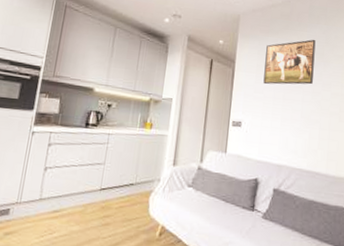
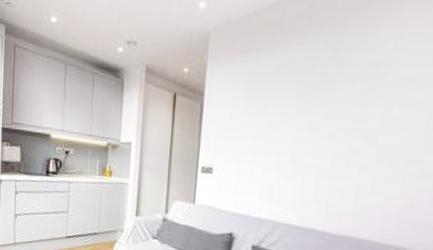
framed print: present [263,39,316,85] -> none [240,54,317,121]

